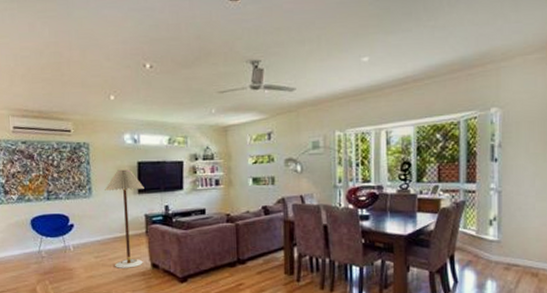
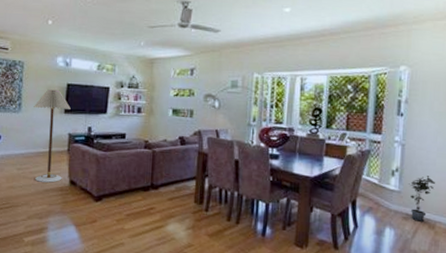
potted plant: none [508,222,536,270] -> present [409,176,435,222]

